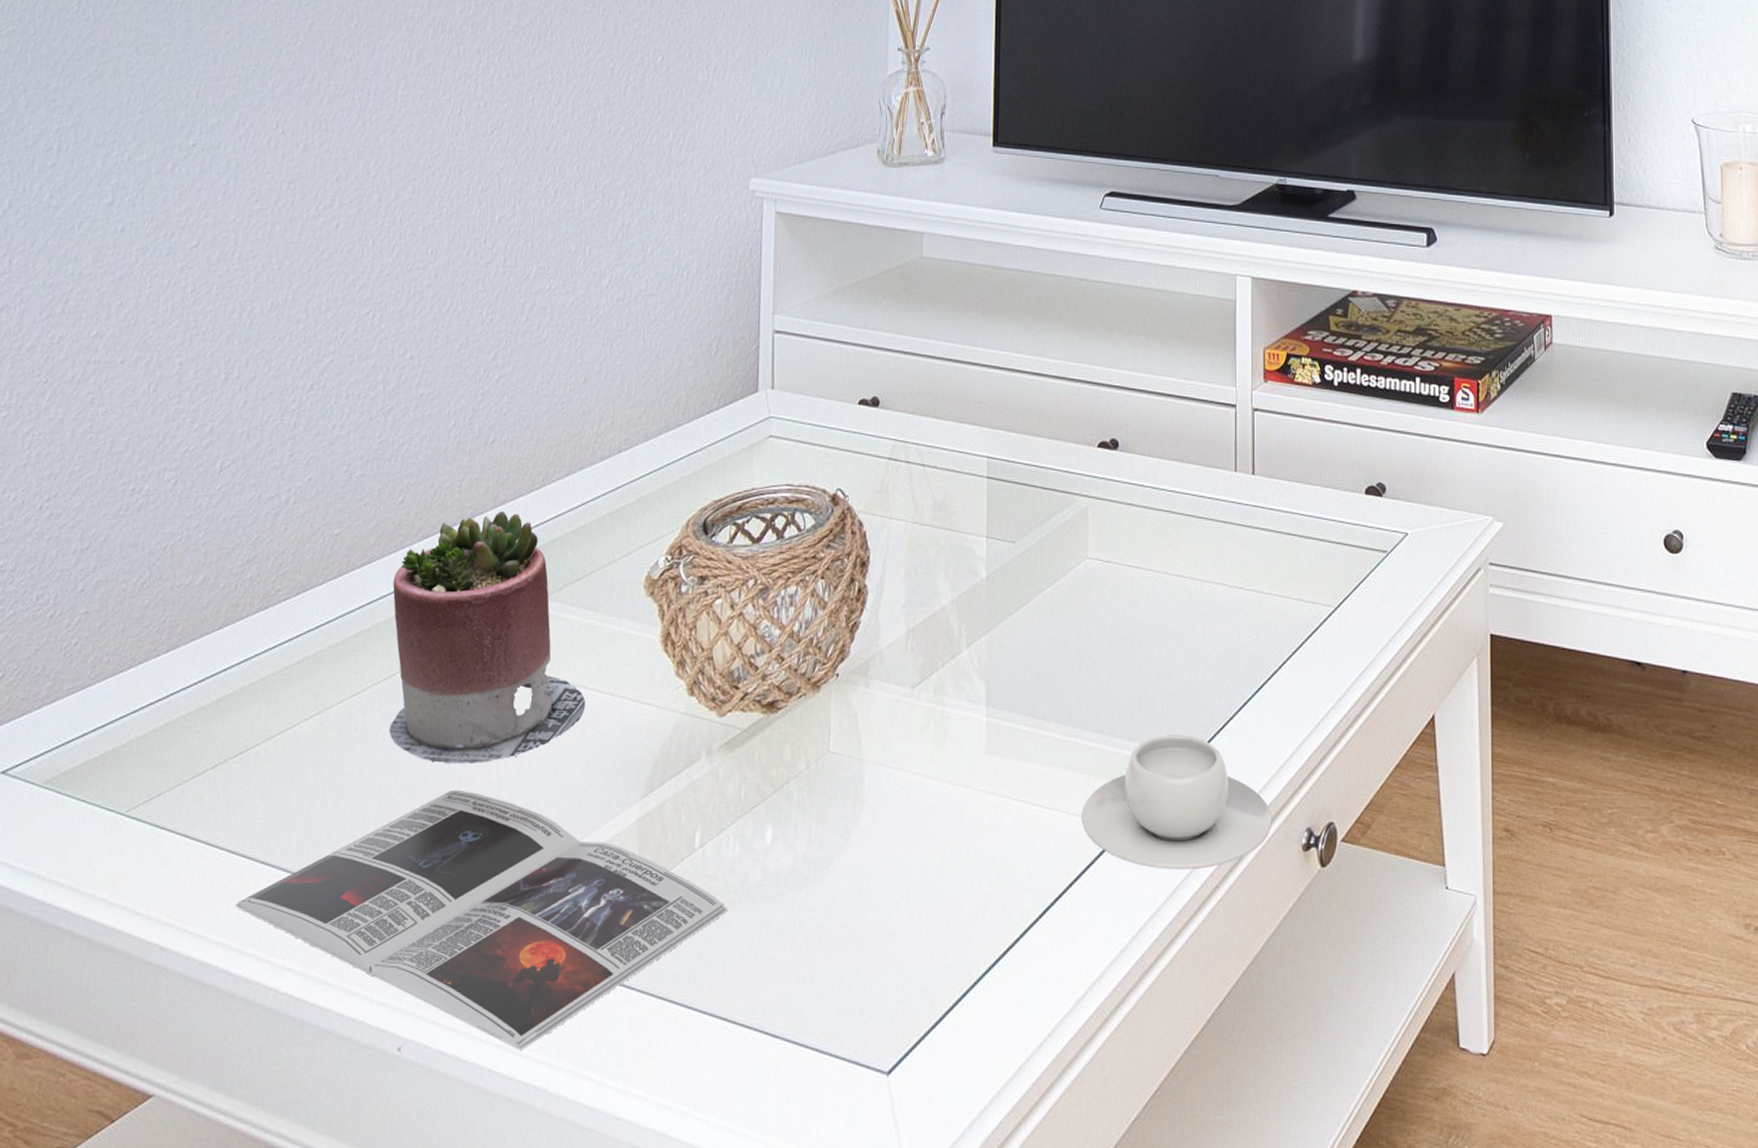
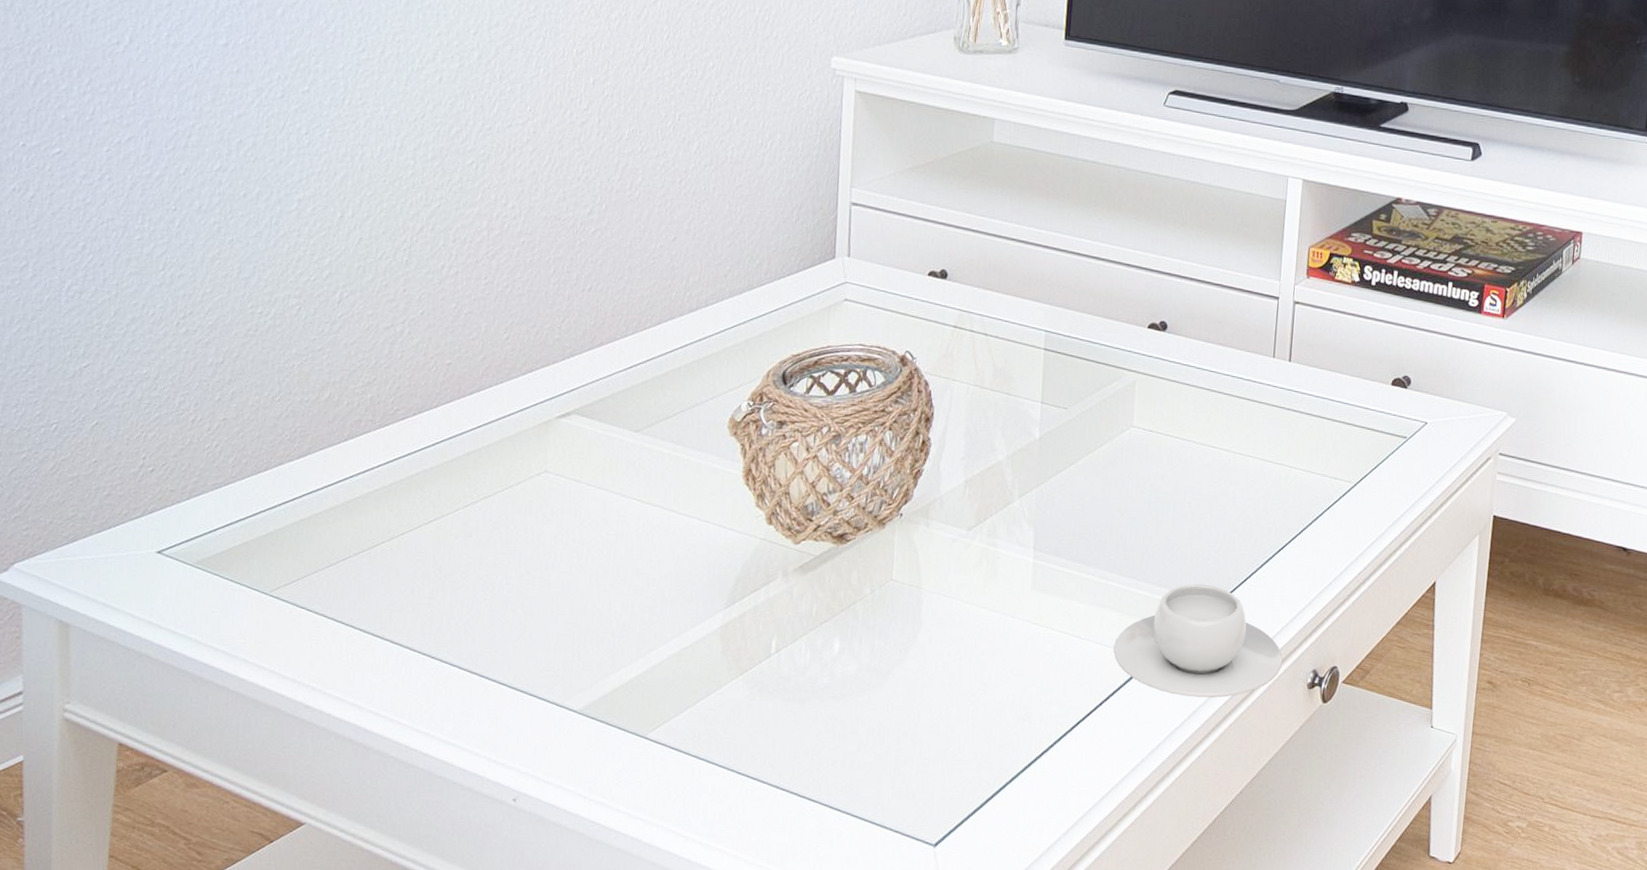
magazine: present [235,789,729,1051] -> none [368,591,800,808]
succulent planter: present [389,511,586,764] -> none [500,353,675,570]

